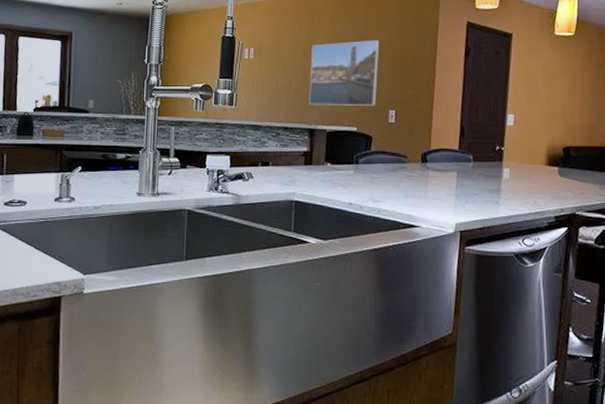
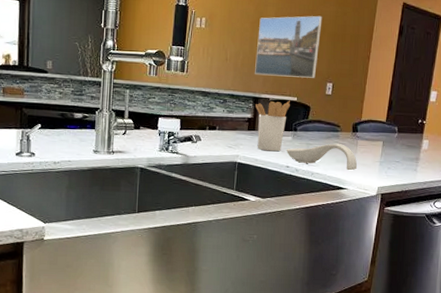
utensil holder: none [312,131,351,188] -> present [255,100,291,152]
spoon rest: none [347,176,430,206] -> present [286,143,358,171]

